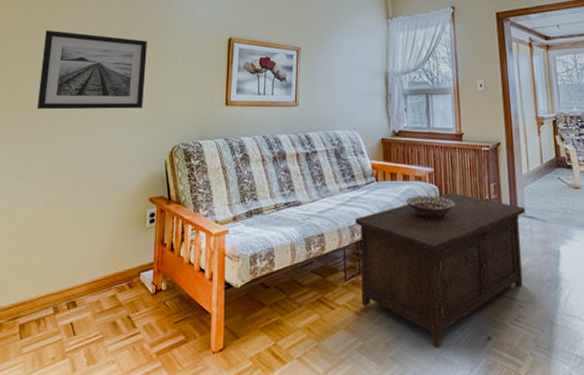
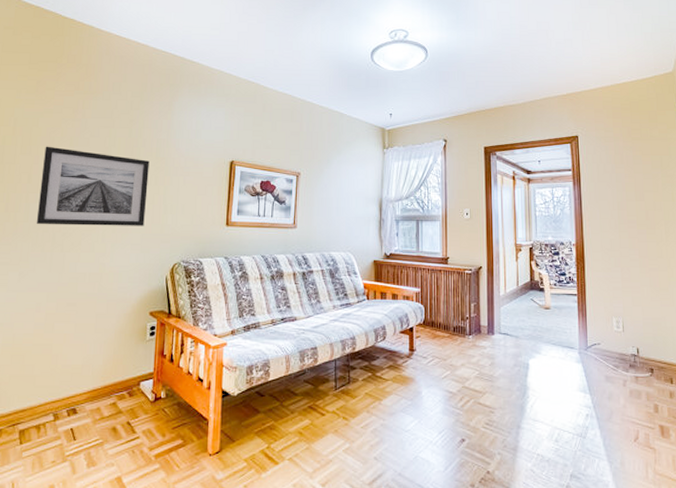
cabinet: present [355,192,526,347] -> none [346,310,501,448]
decorative bowl: present [406,196,456,218] -> none [394,314,439,334]

